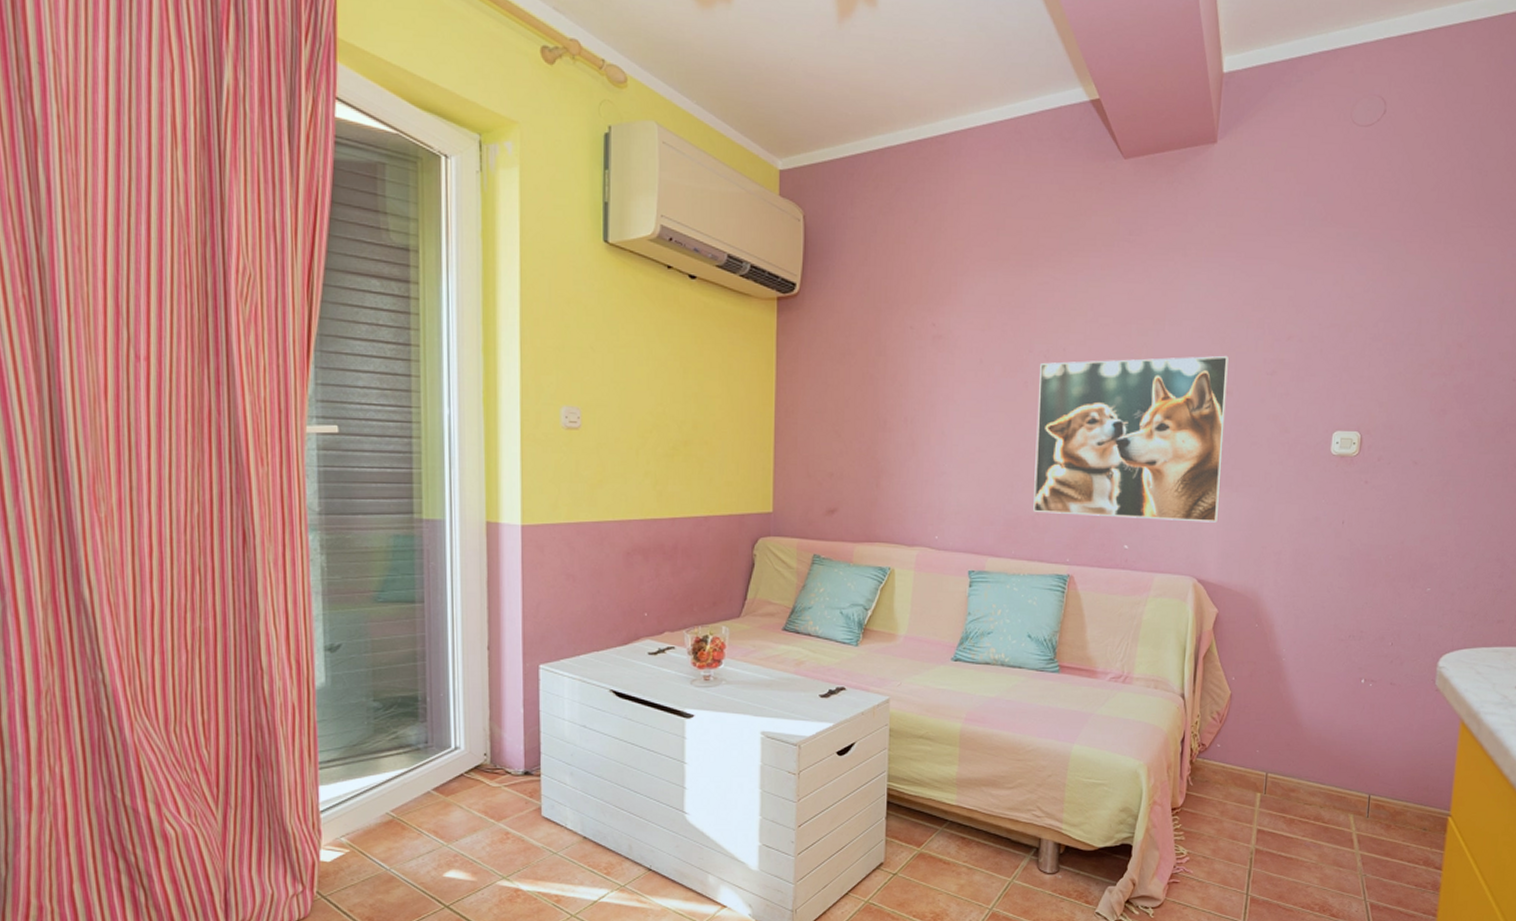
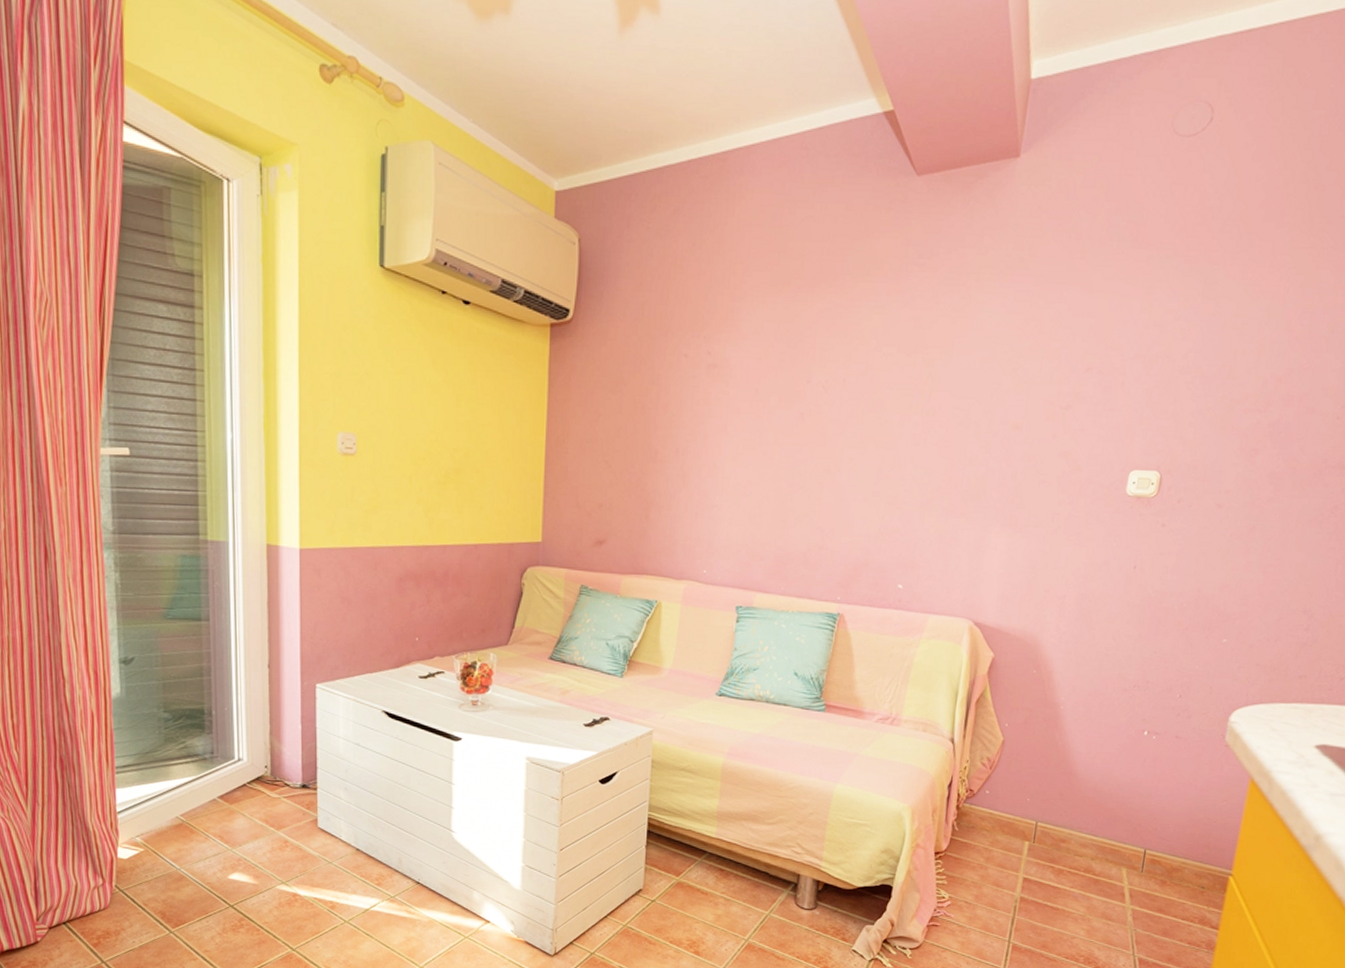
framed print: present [1033,355,1229,522] -> none [805,388,1020,564]

